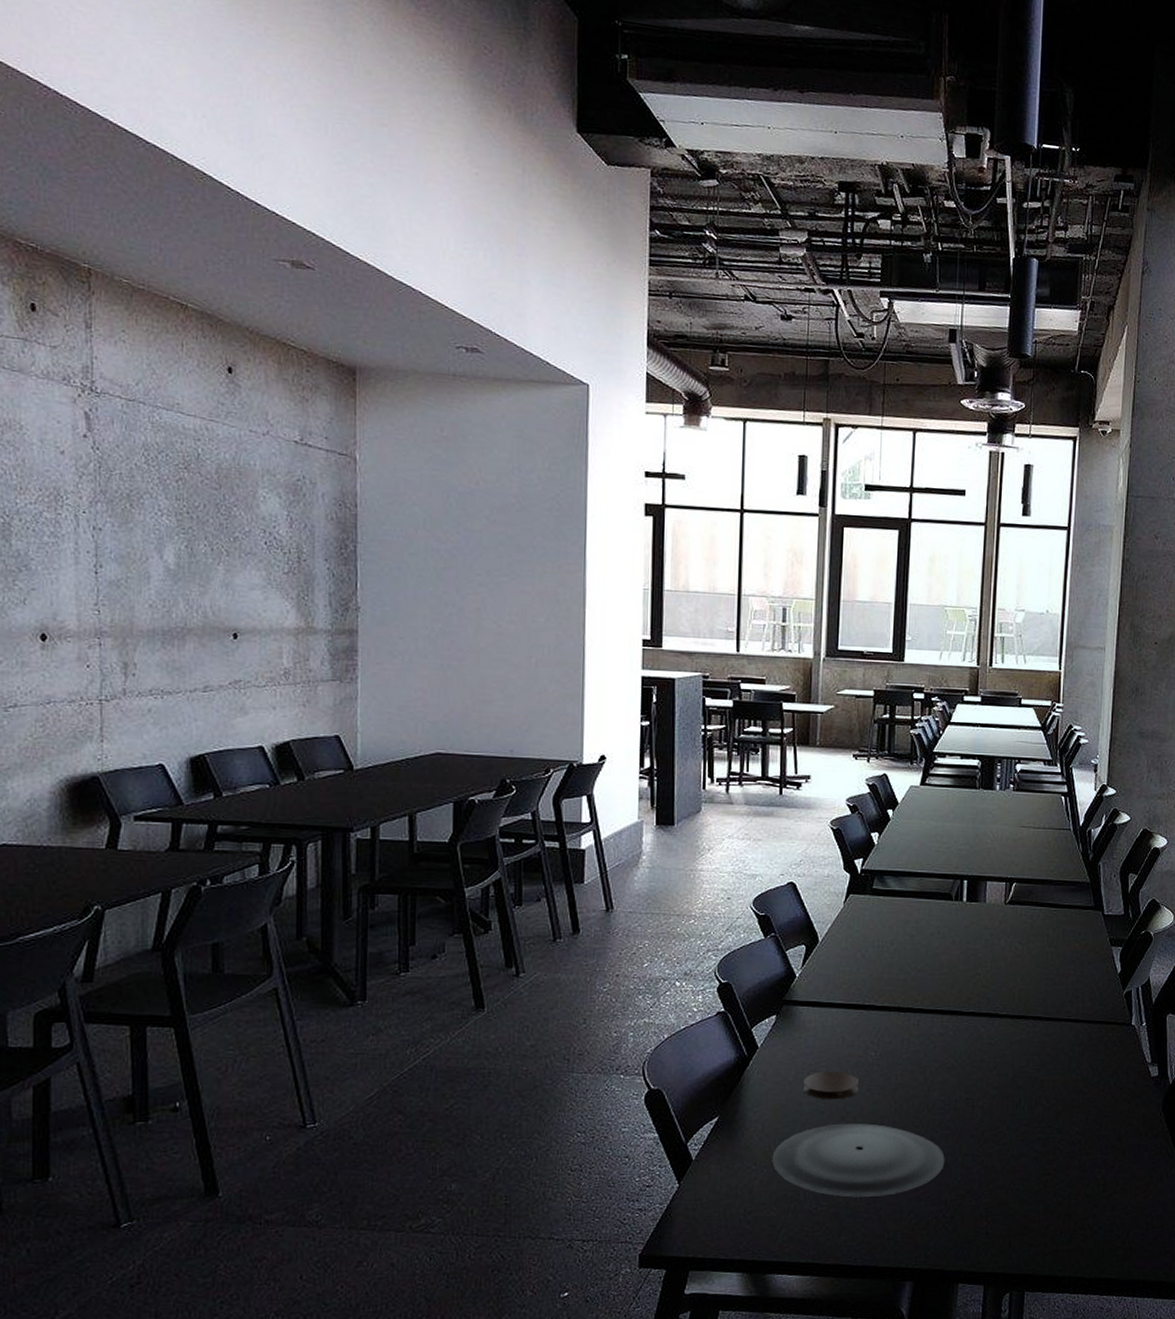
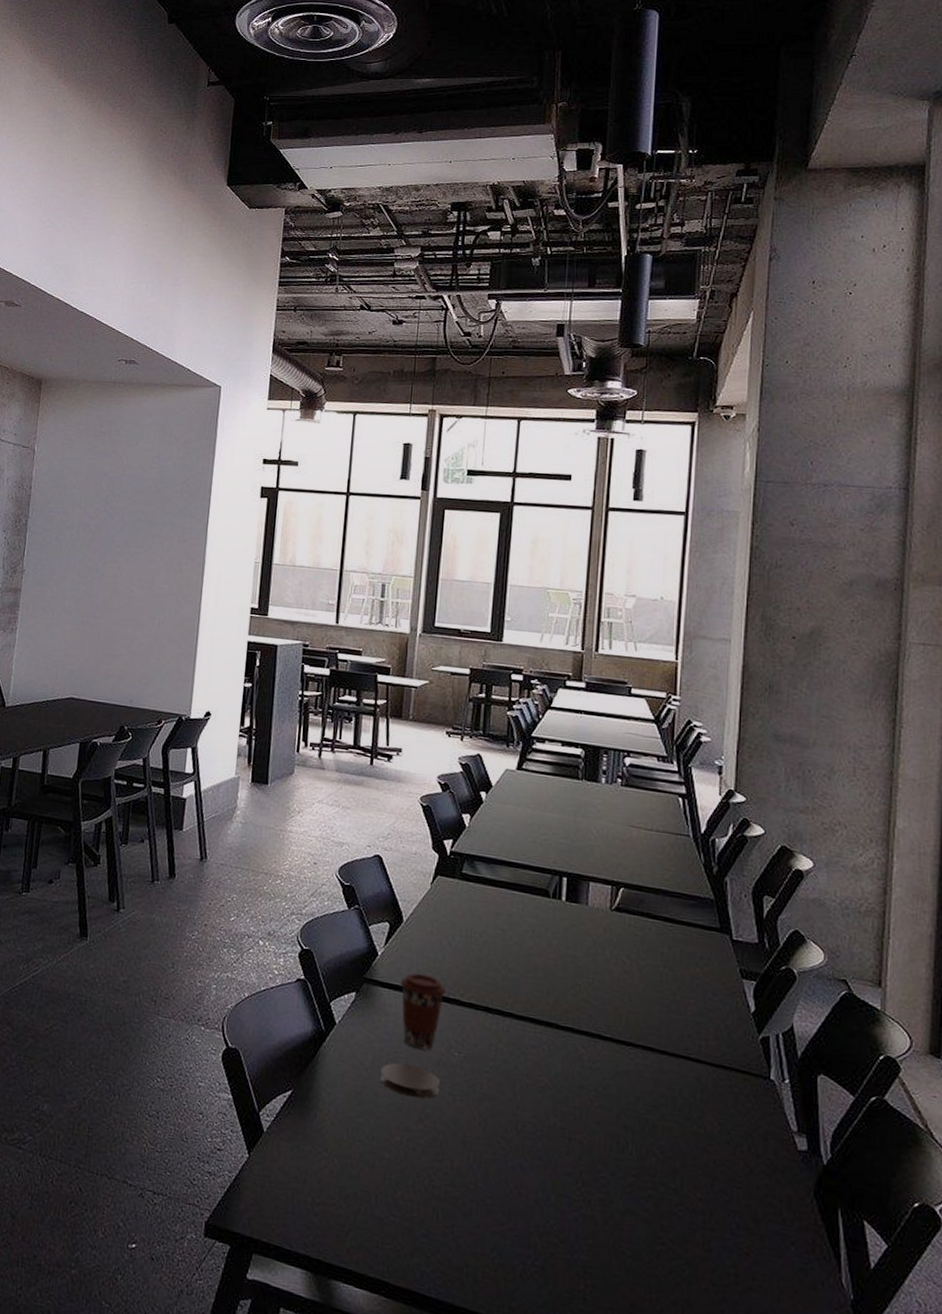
plate: present [772,1123,945,1197] -> none [343,1123,535,1223]
coffee cup: none [818,987,861,1056] -> present [400,973,446,1050]

